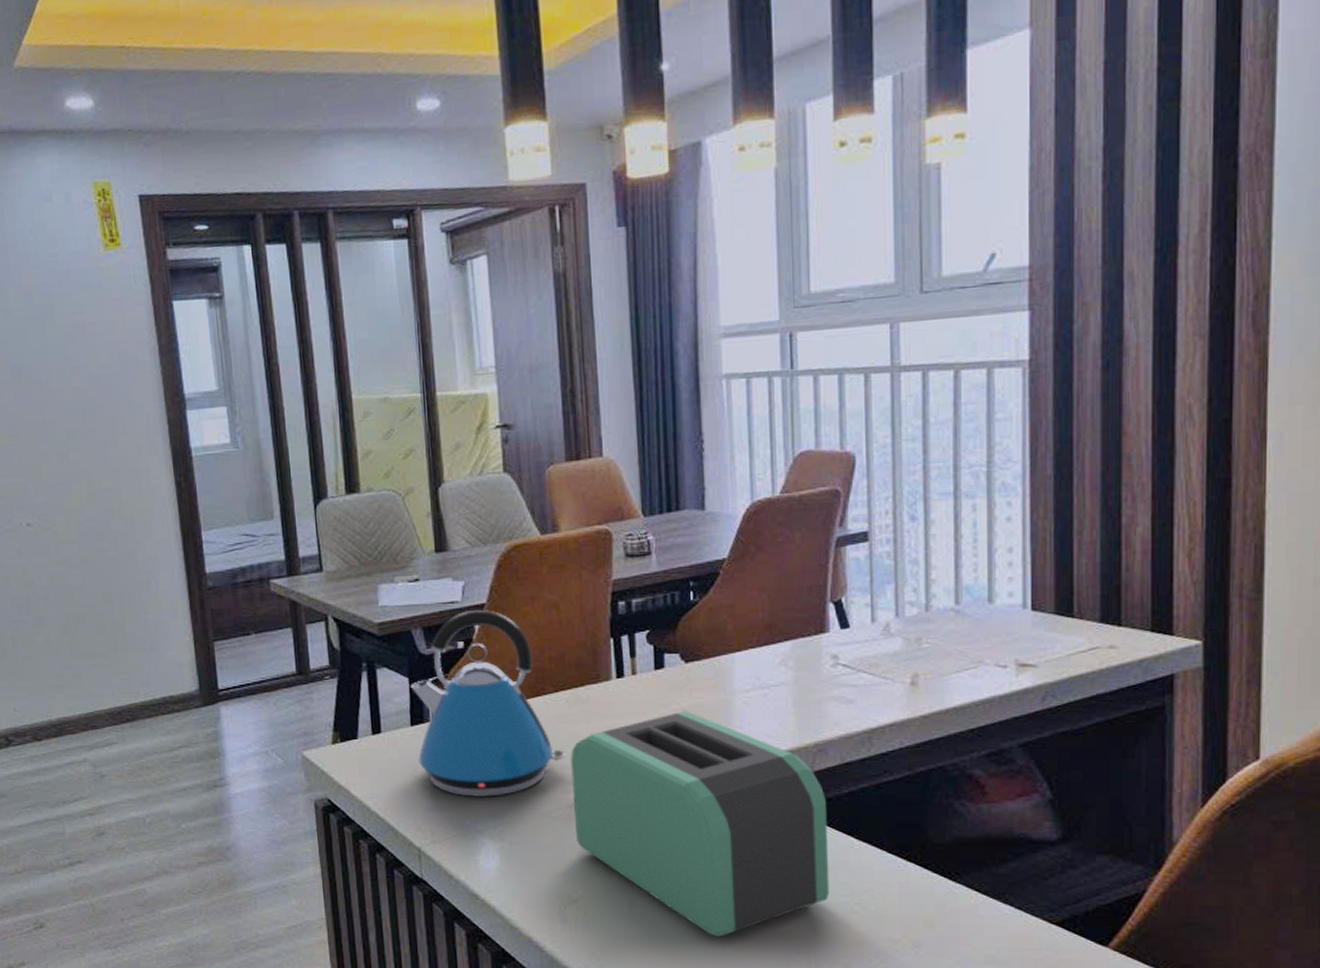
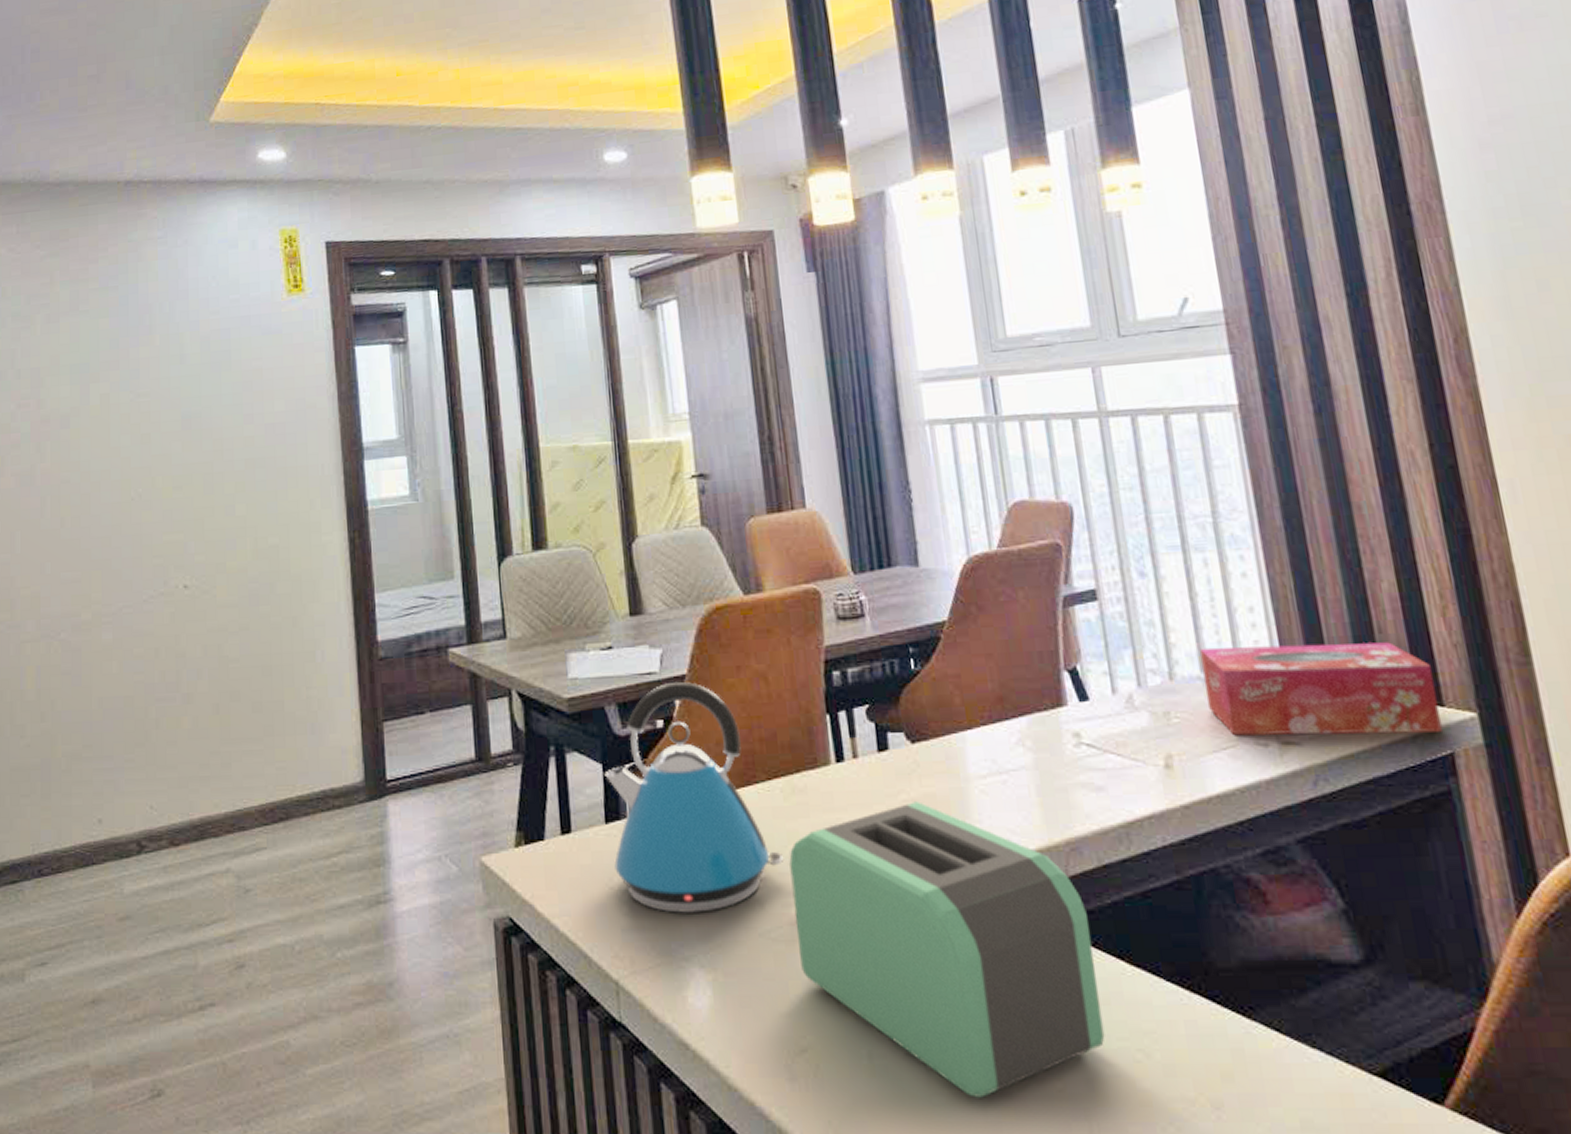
tissue box: none [956,579,1169,659] -> present [1199,642,1442,736]

